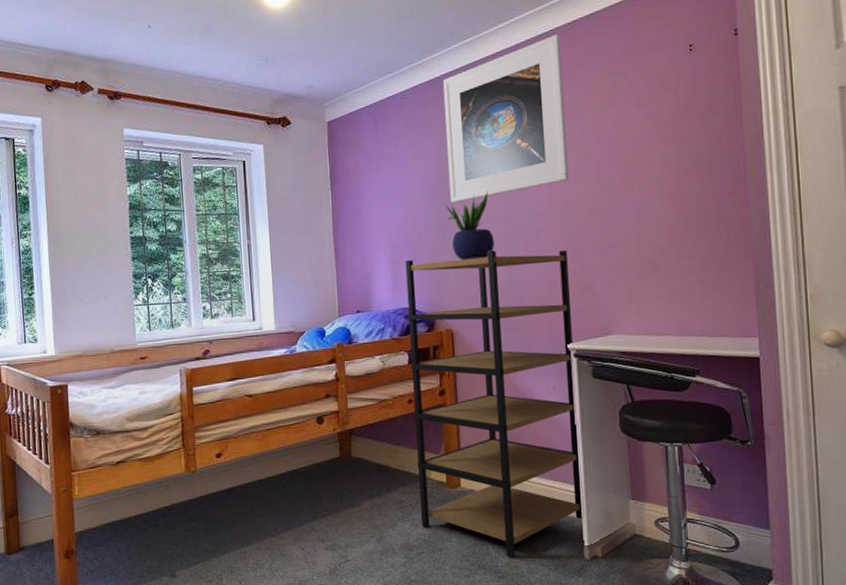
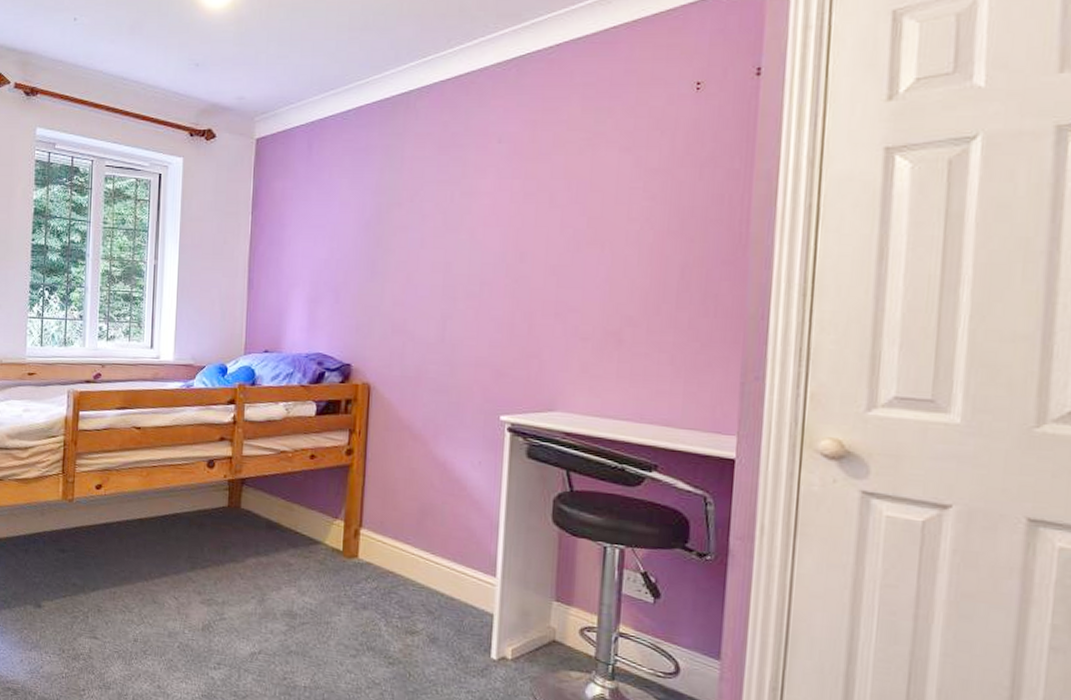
shelving unit: present [405,250,584,558] -> none [308,300,514,645]
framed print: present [443,34,569,204] -> none [384,59,538,243]
potted plant: present [445,191,494,260] -> none [378,232,430,309]

